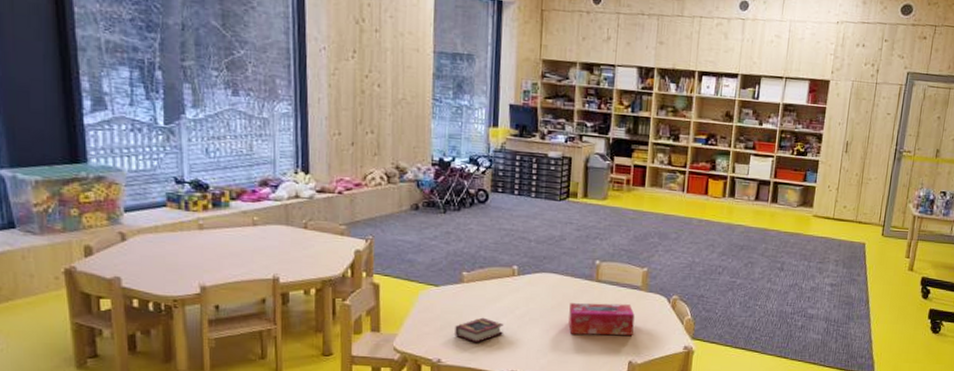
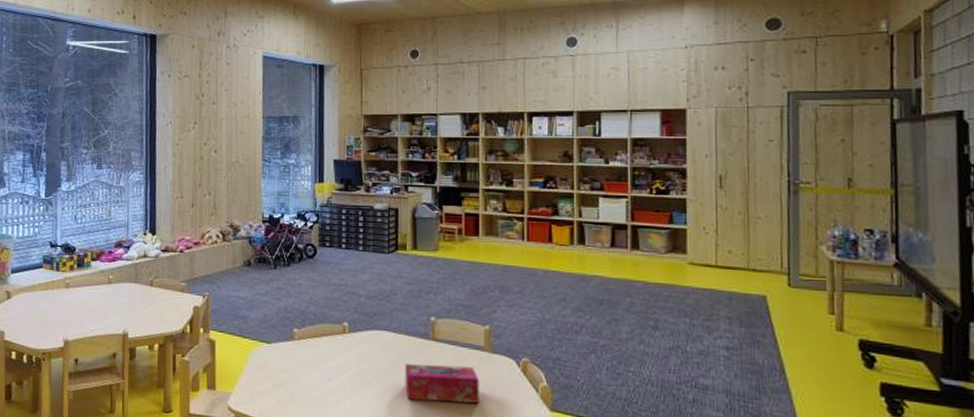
book: present [455,317,504,343] -> none [287,377,336,406]

